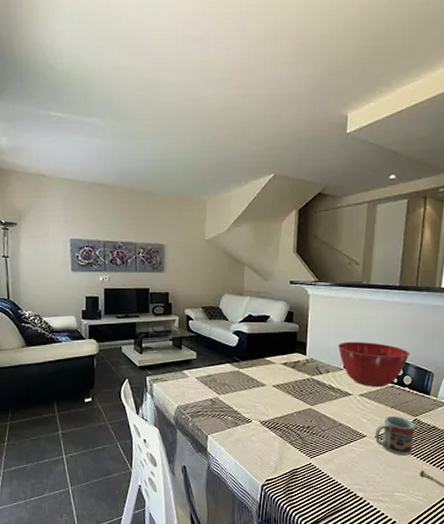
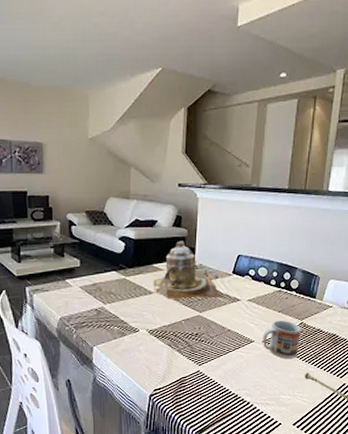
teapot: none [266,335,333,392] -> present [154,240,222,300]
mixing bowl: present [338,341,410,388] -> none [227,246,298,293]

